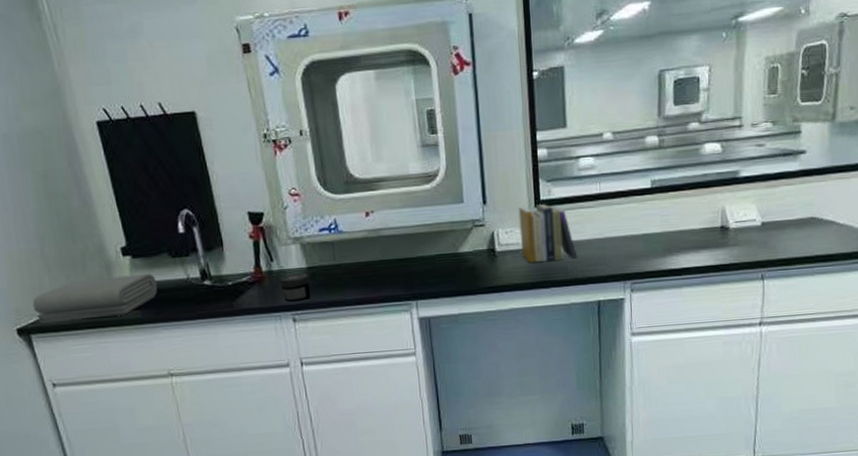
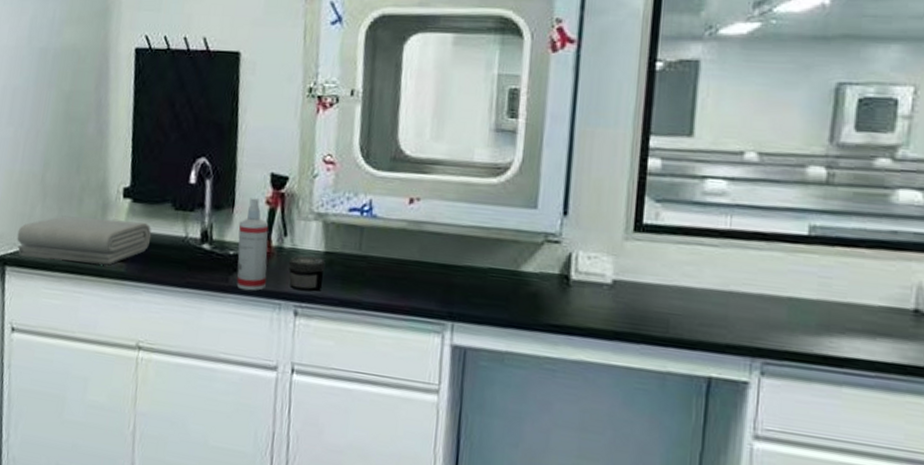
spray bottle: none [230,235,265,311] -> present [236,198,269,291]
books: present [518,203,578,263] -> none [605,227,686,311]

